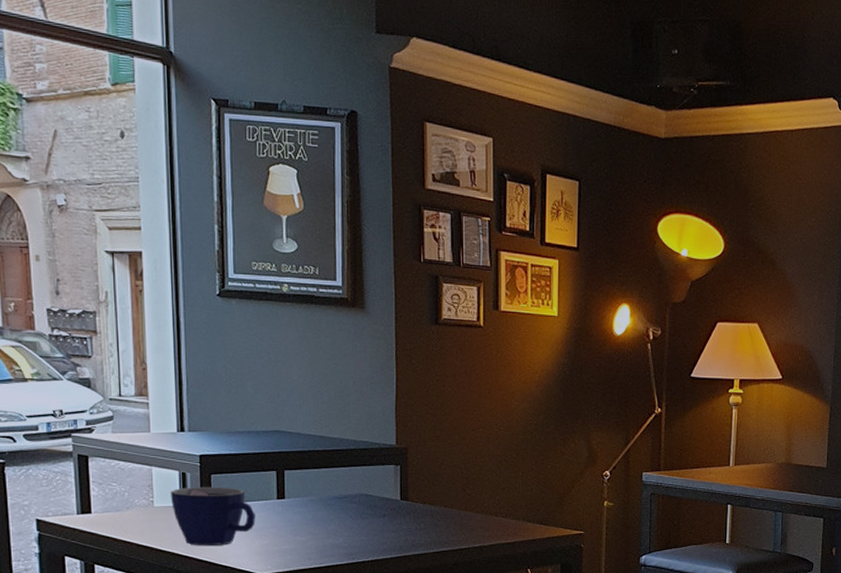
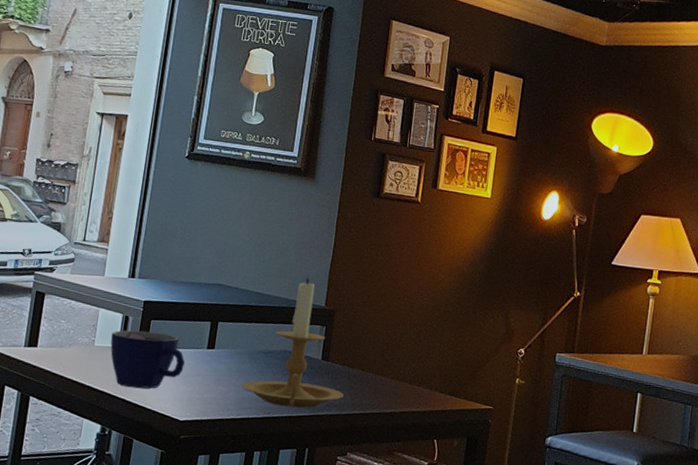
candle holder: none [320,416,429,551] -> present [241,277,344,408]

